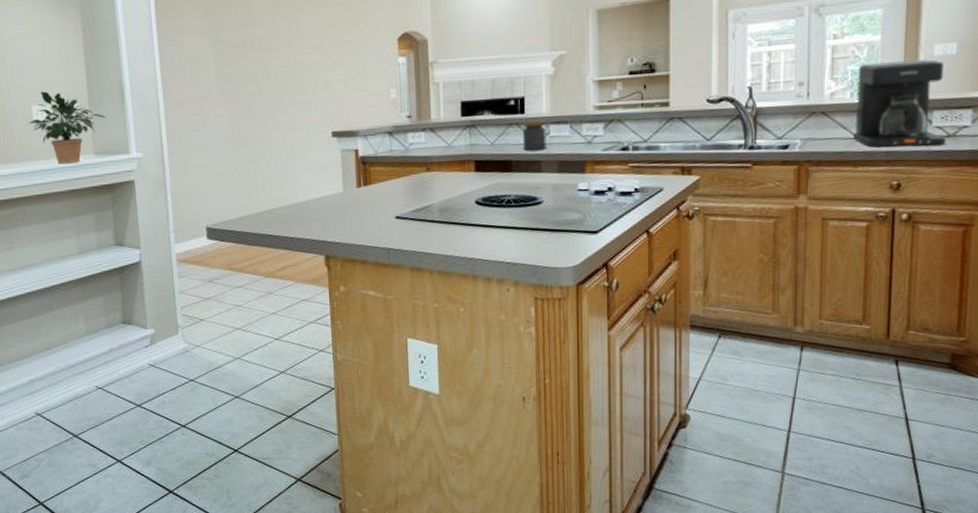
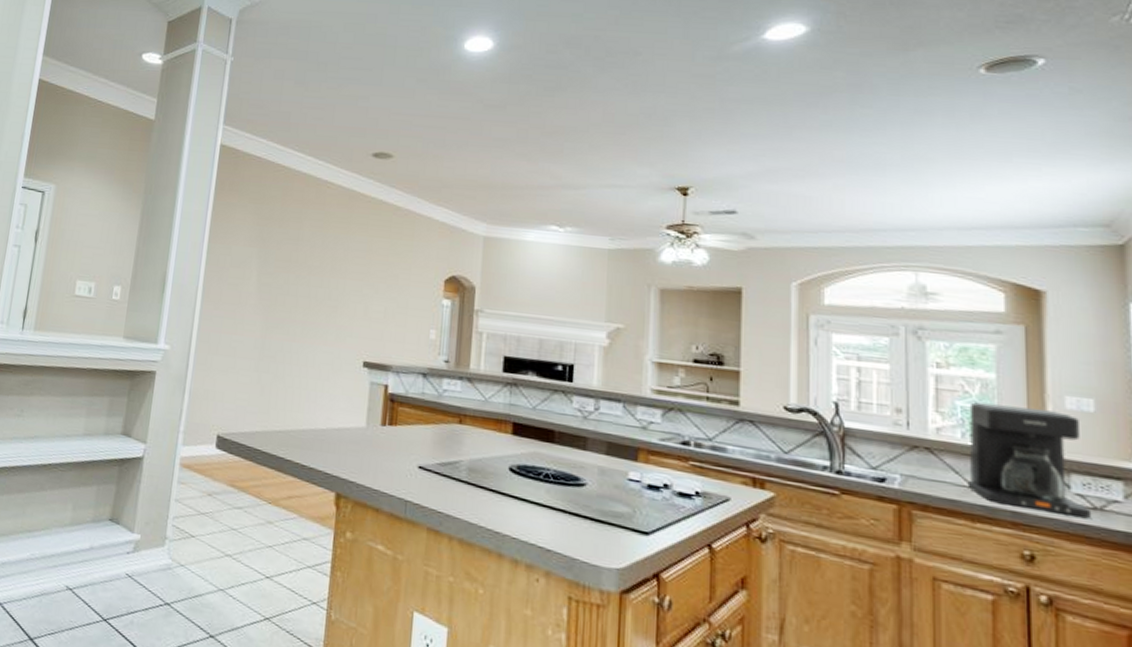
potted plant: present [28,91,106,165] -> none [69,268,144,344]
jar: present [522,120,546,152] -> none [568,390,596,427]

